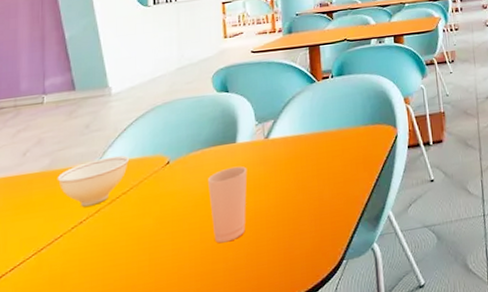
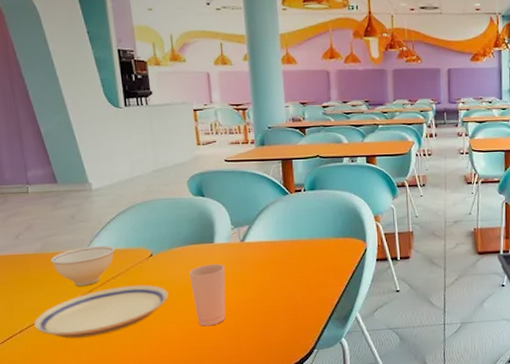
plate: none [29,198,184,273] -> present [34,285,169,338]

